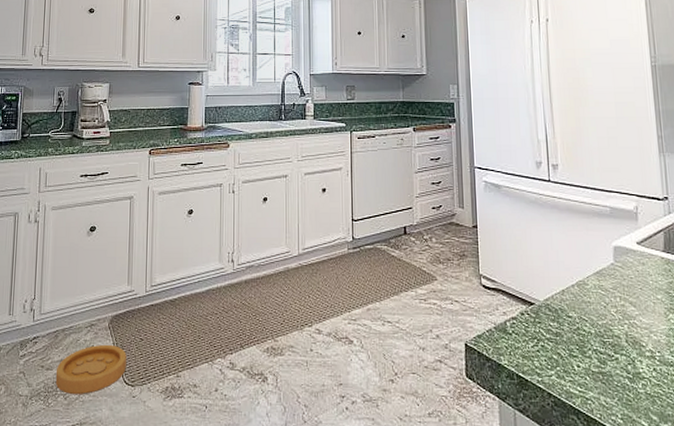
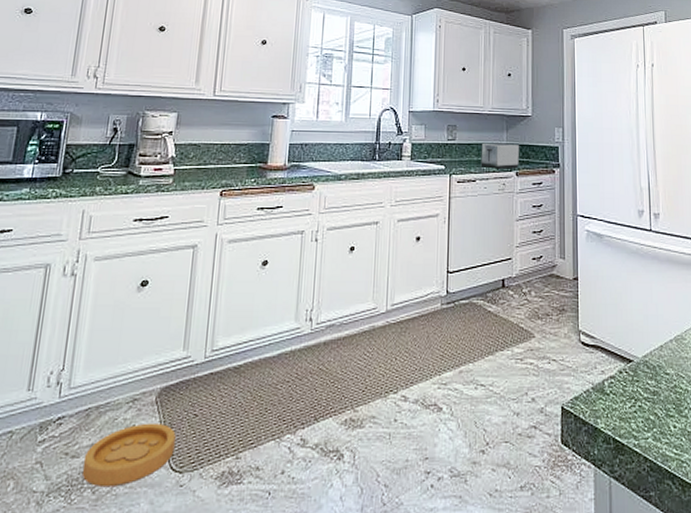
toaster: none [379,101,416,125] -> present [481,143,520,169]

